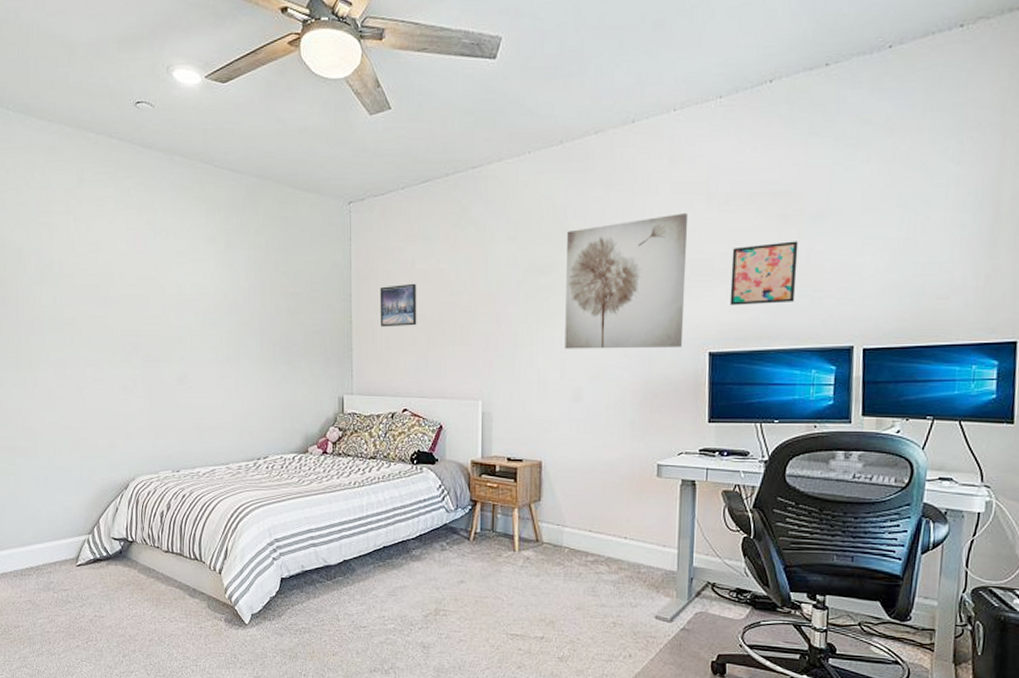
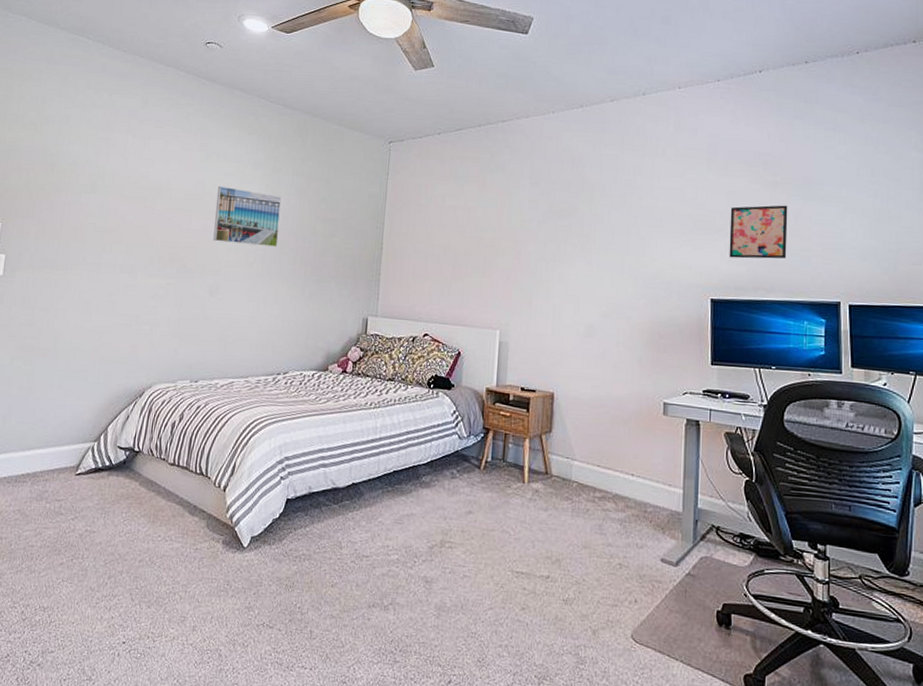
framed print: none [171,266,242,328] -> present [213,185,281,247]
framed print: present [379,283,417,327] -> none [408,217,446,256]
wall art: present [565,213,689,349] -> none [579,174,692,293]

